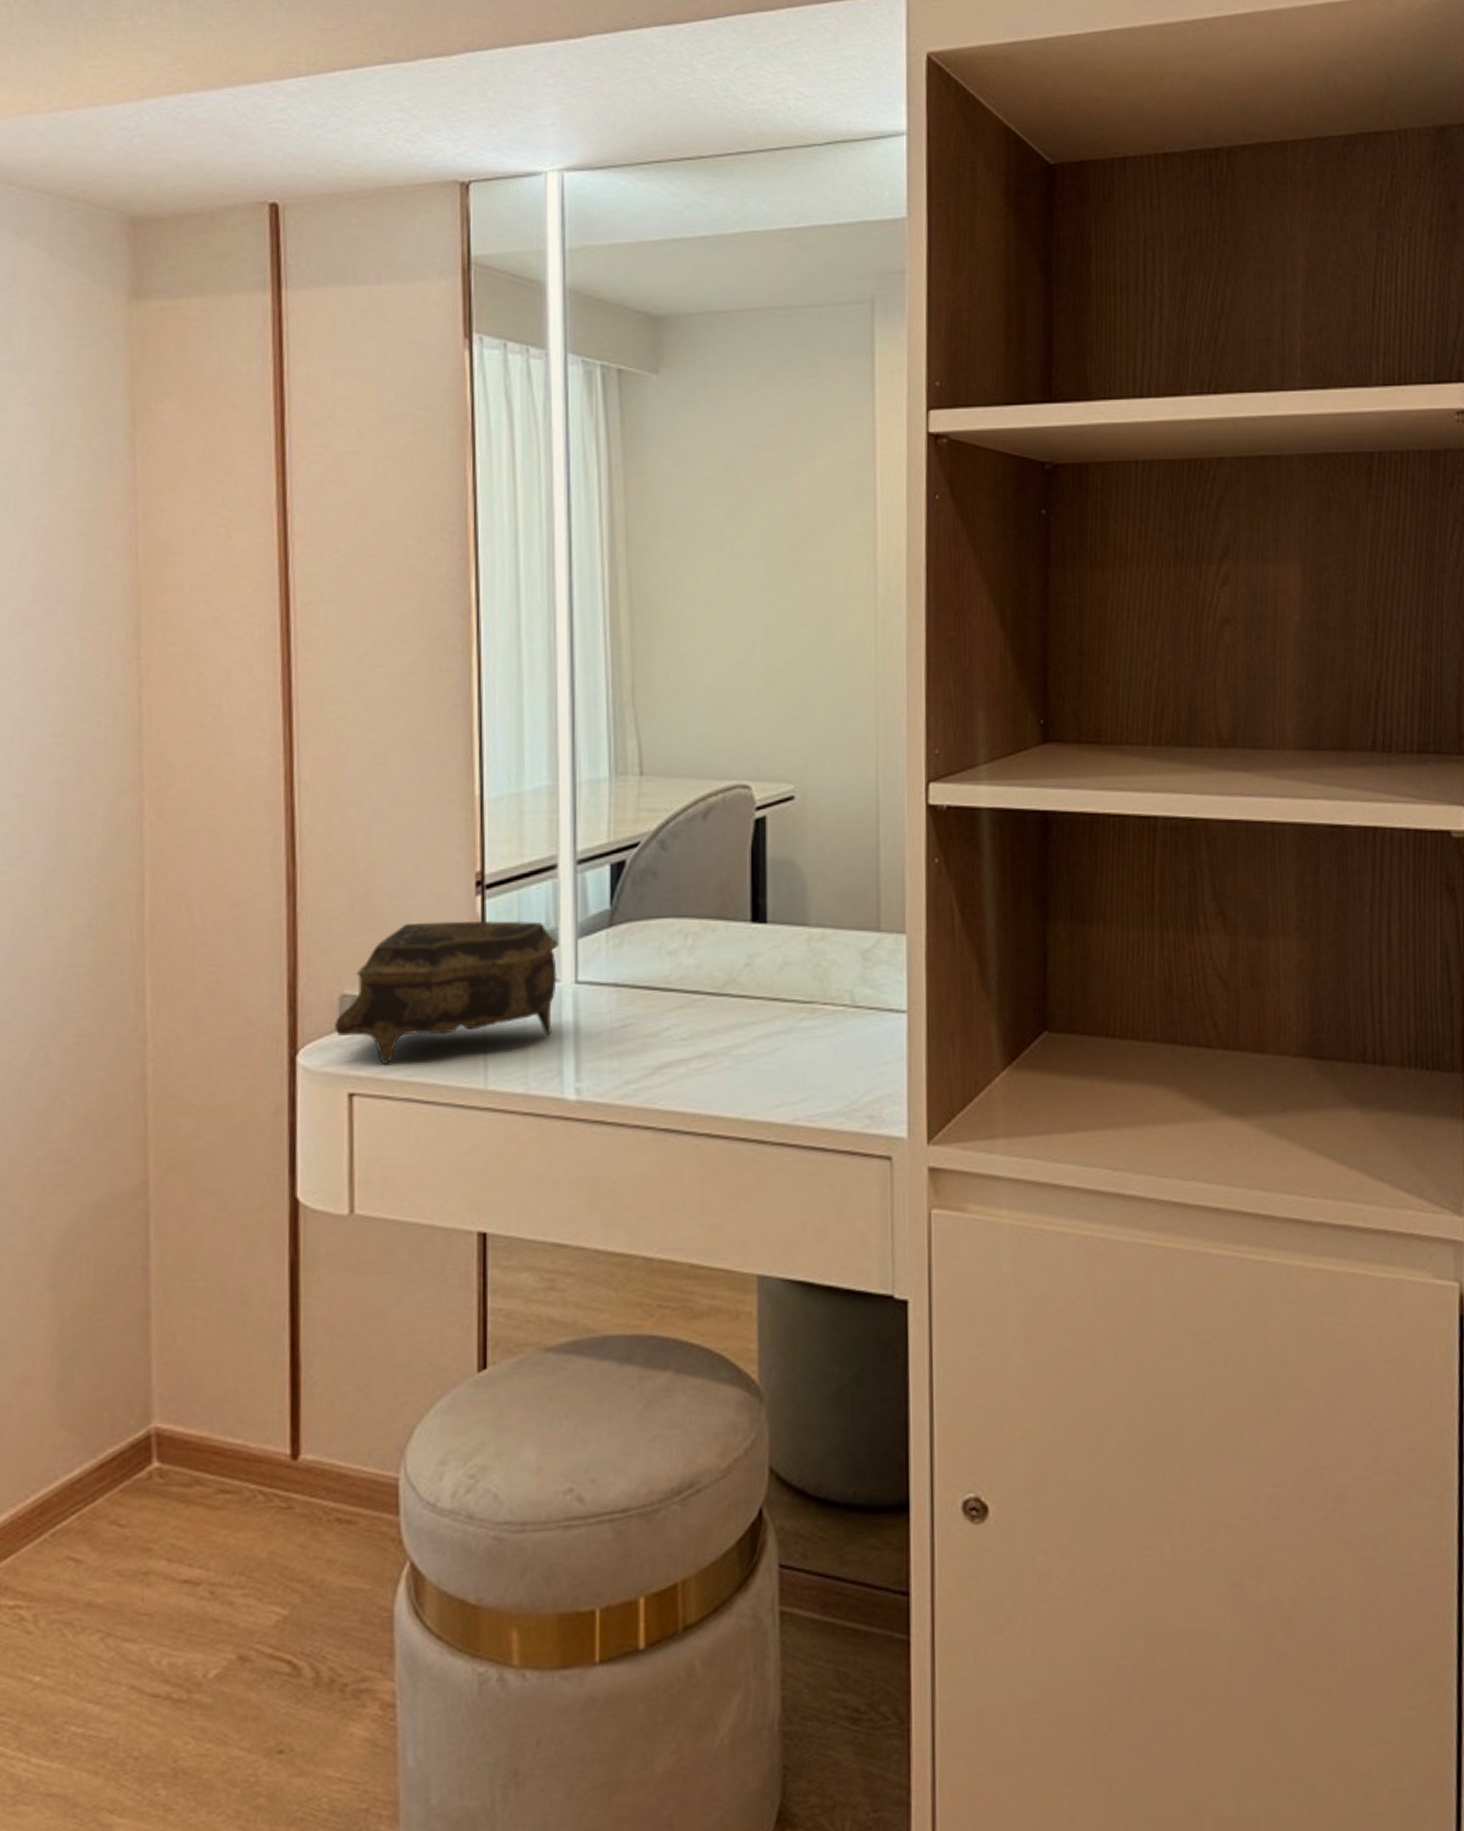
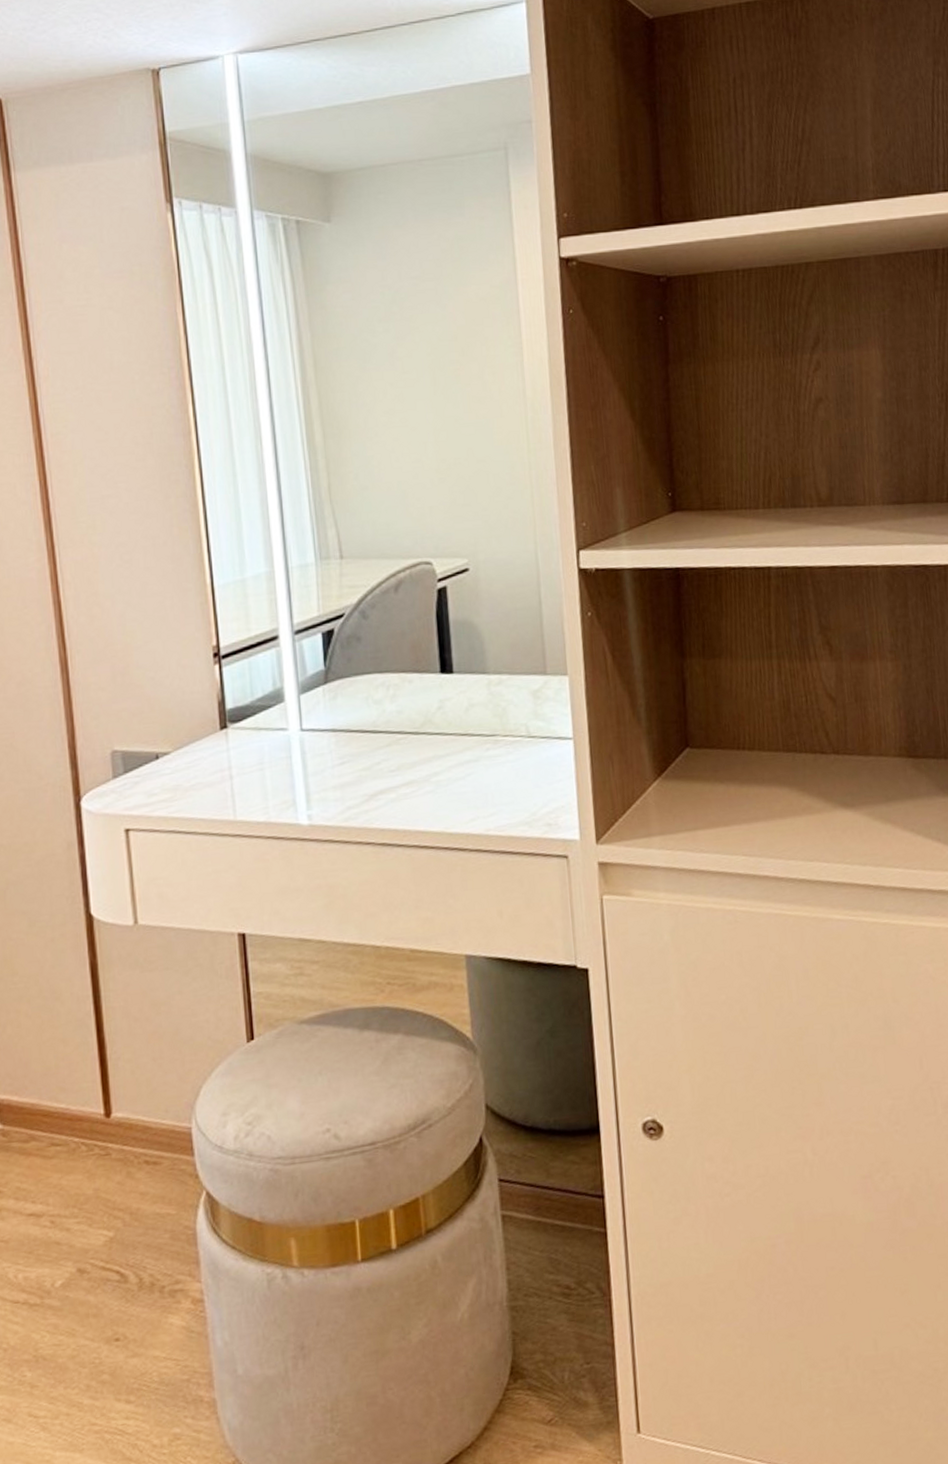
jewelry box: present [335,920,559,1066] -> none [109,683,286,805]

